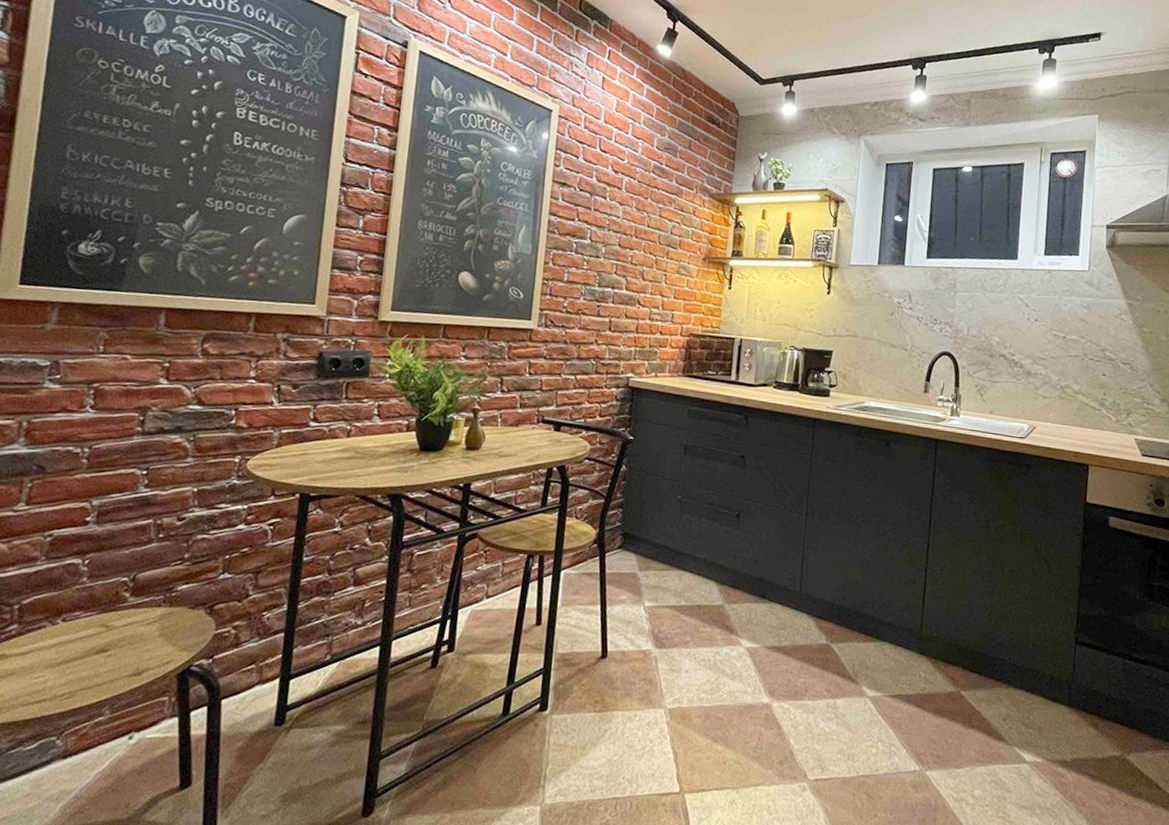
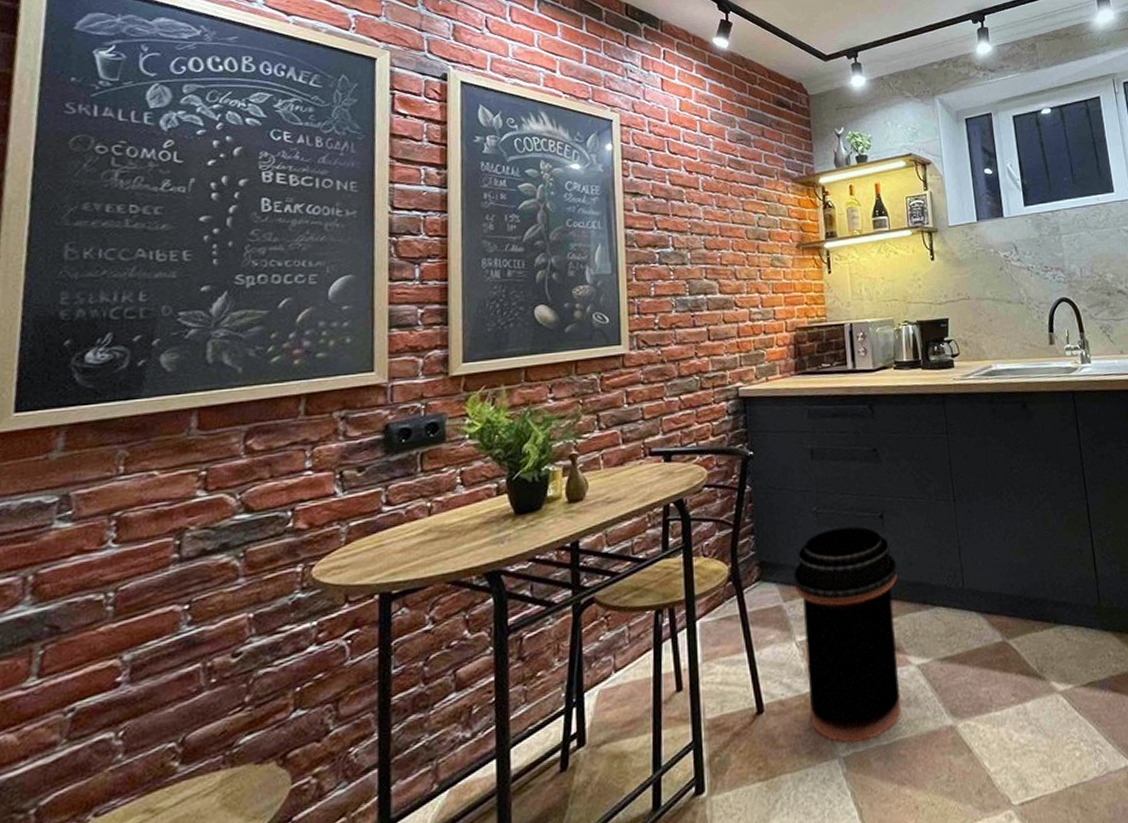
trash can: none [646,517,744,700] -> present [793,526,902,743]

